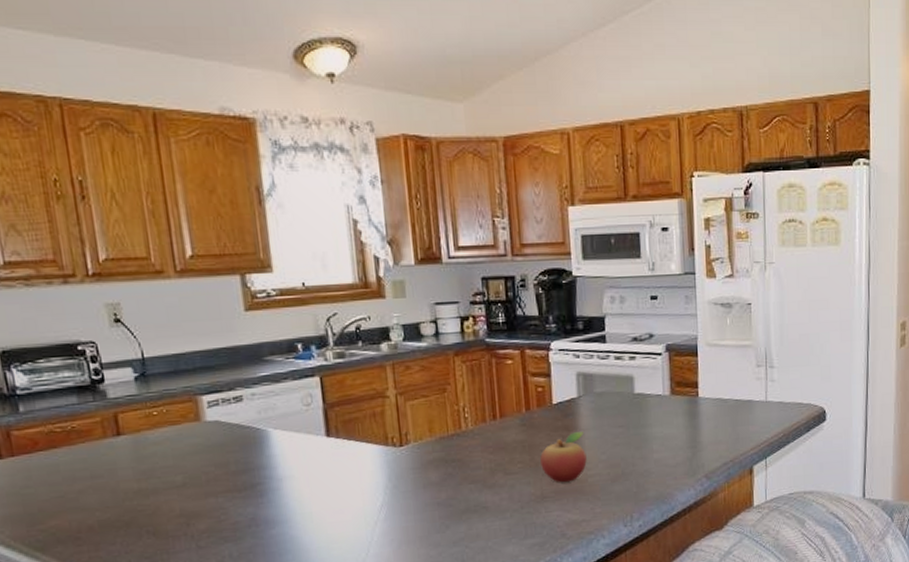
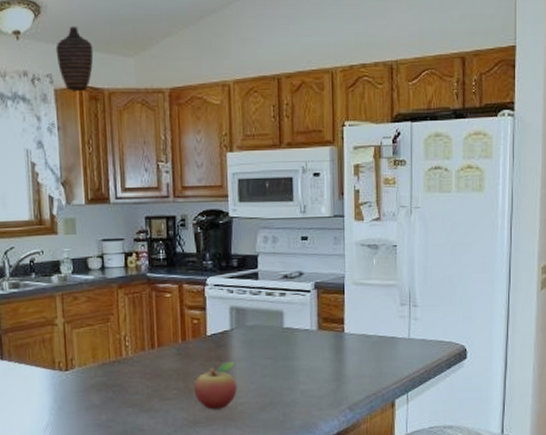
decorative vase: none [375,70,418,142] -> present [55,28,94,92]

